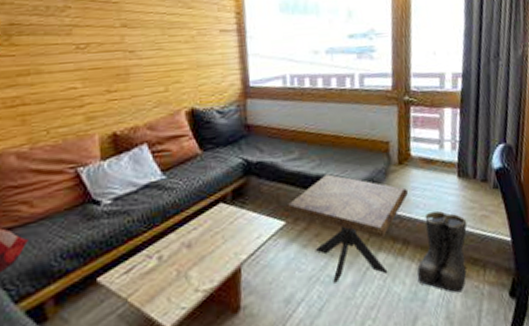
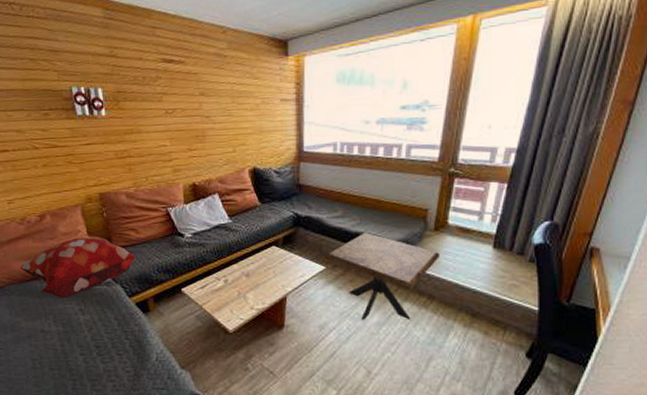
boots: present [417,210,468,293] -> none [437,274,495,346]

